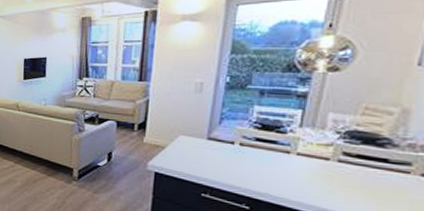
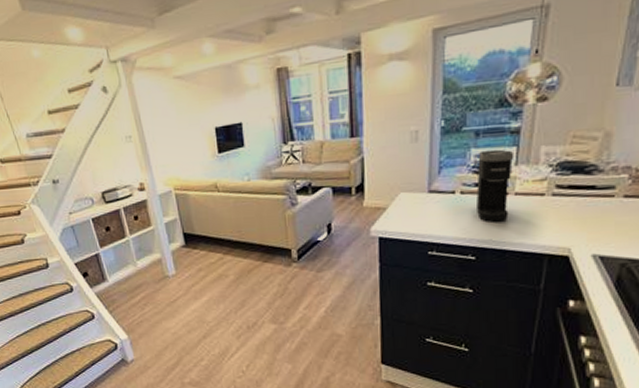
coffee maker: none [255,109,300,178] -> present [476,149,515,222]

